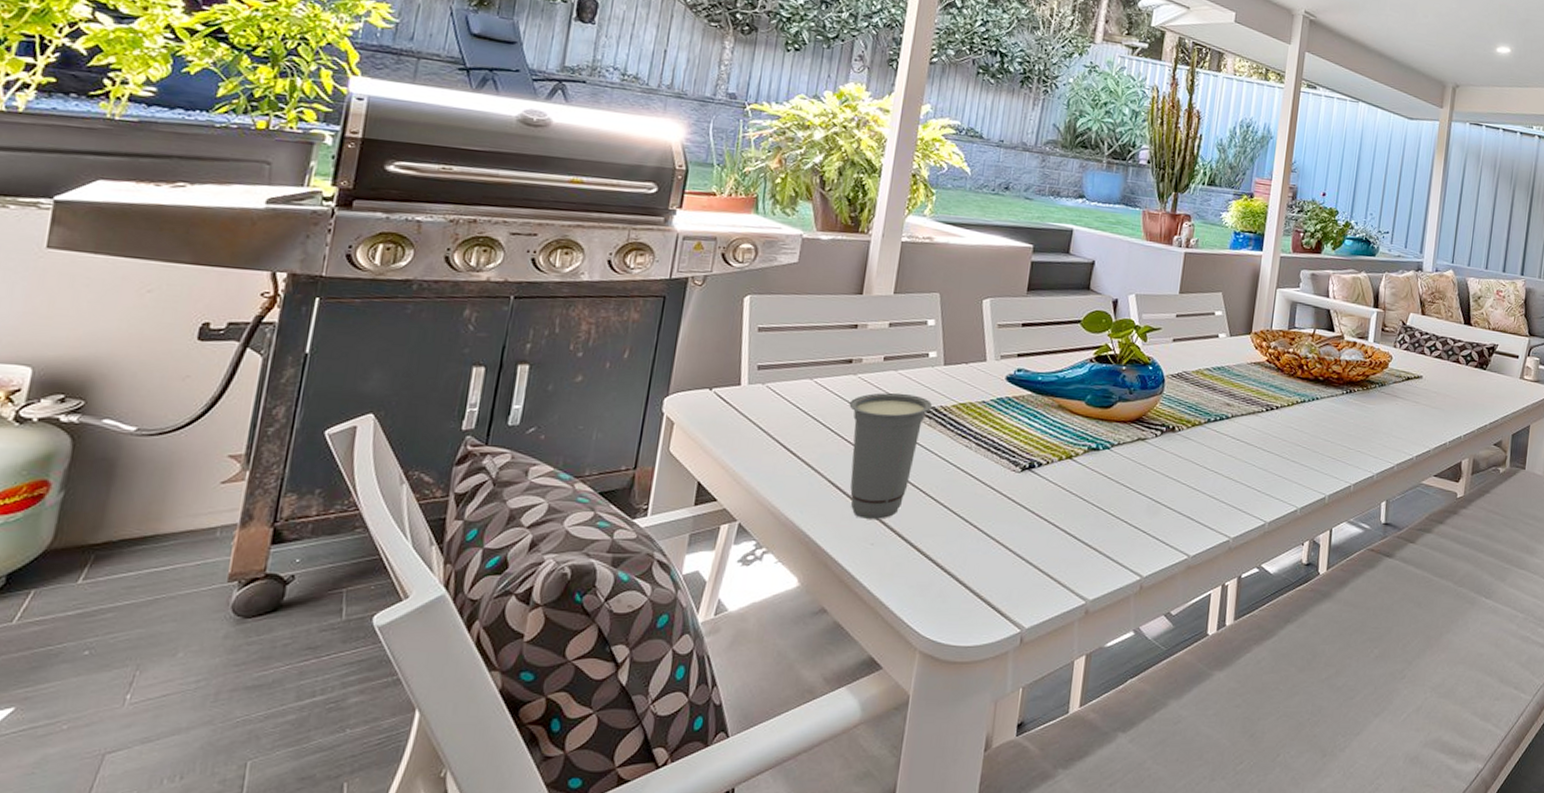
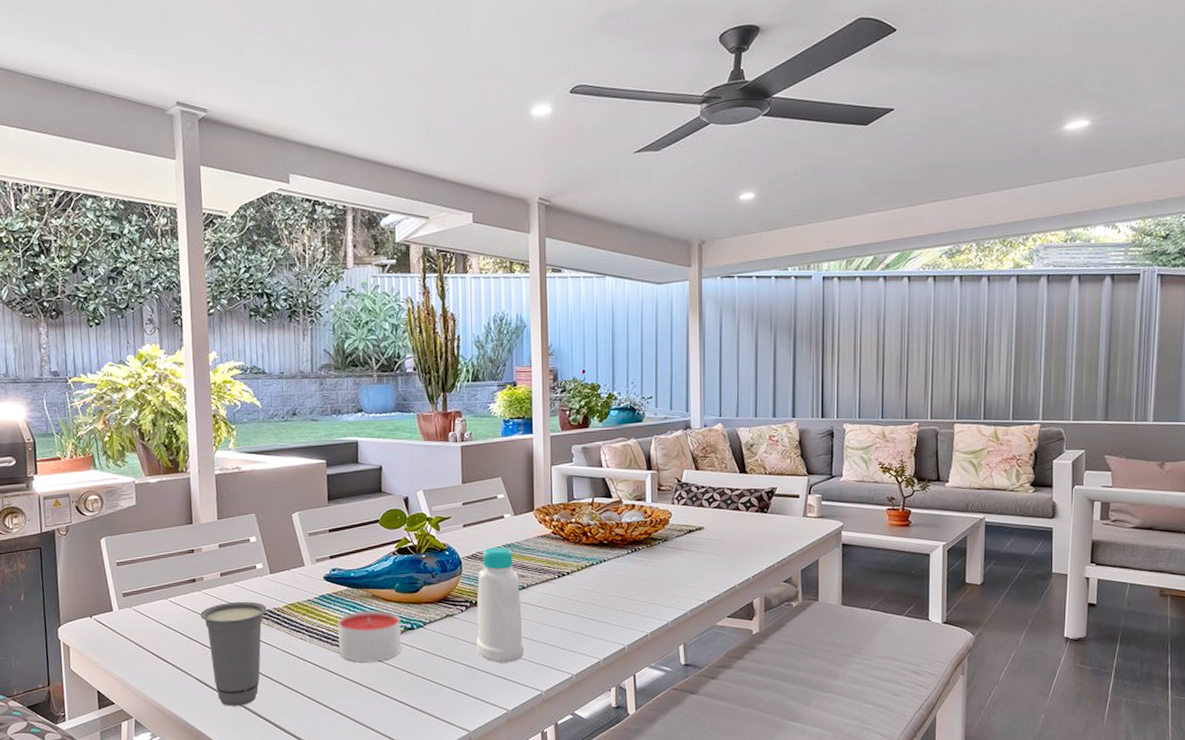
candle: none [1008,421,1086,483] -> present [337,610,402,662]
bottle: none [1165,367,1224,501] -> present [476,546,525,663]

